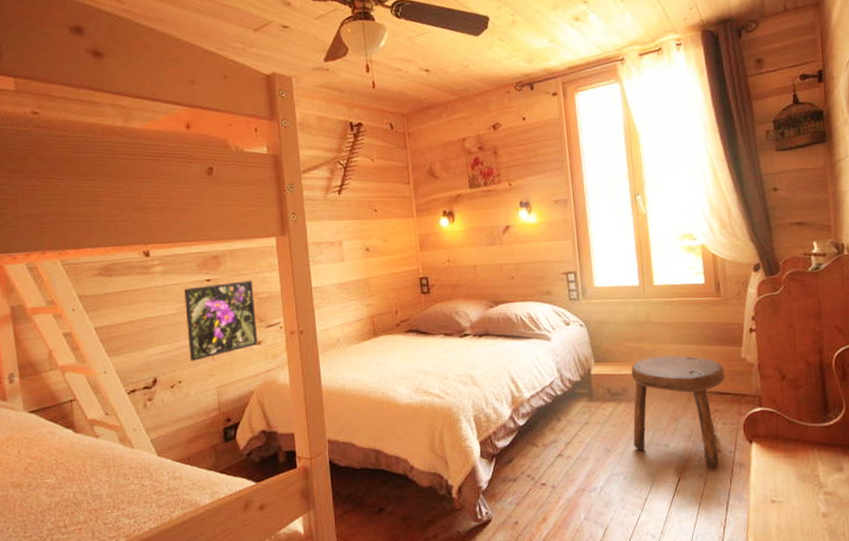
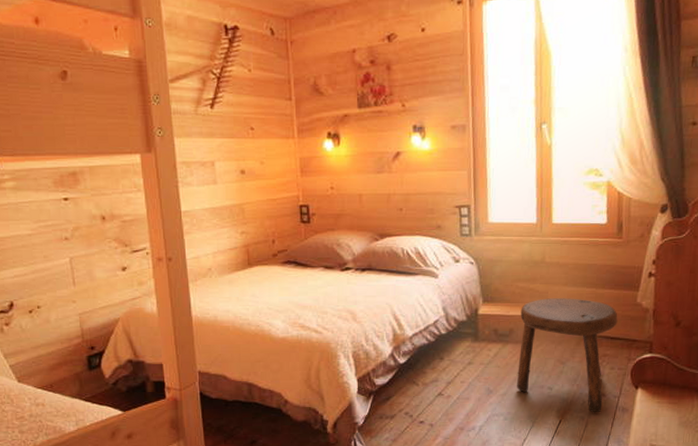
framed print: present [184,281,258,361] -> none [39,201,123,286]

